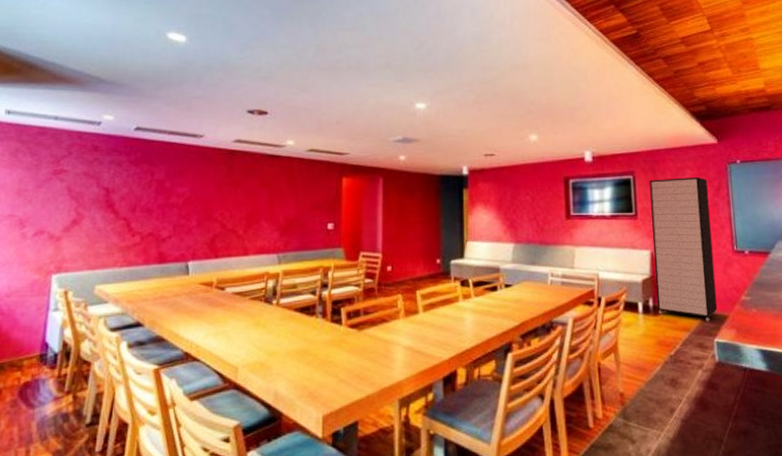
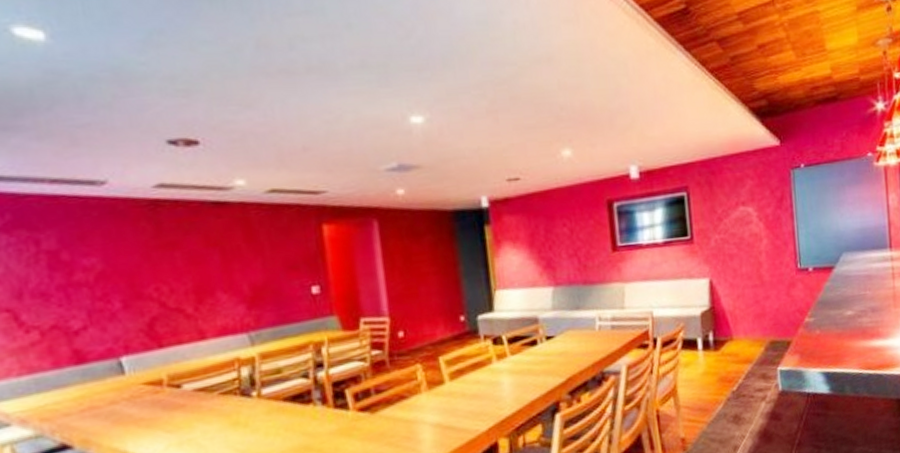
storage cabinet: present [649,177,718,321] -> none [705,188,781,350]

